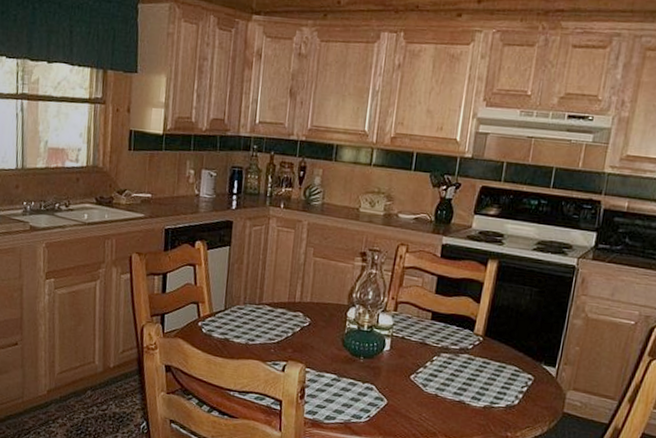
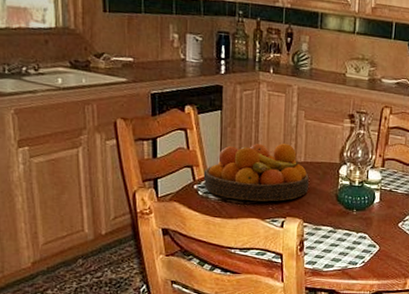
fruit bowl: none [208,281,314,343] -> present [203,143,309,202]

